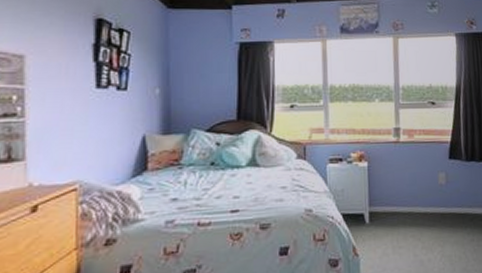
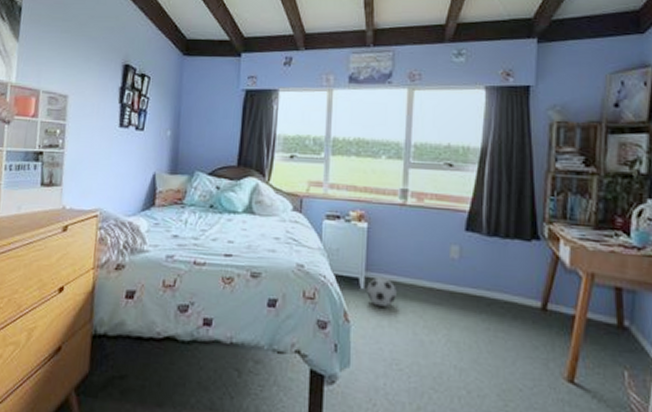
soccer ball: none [372,209,398,237] -> present [367,276,397,307]

